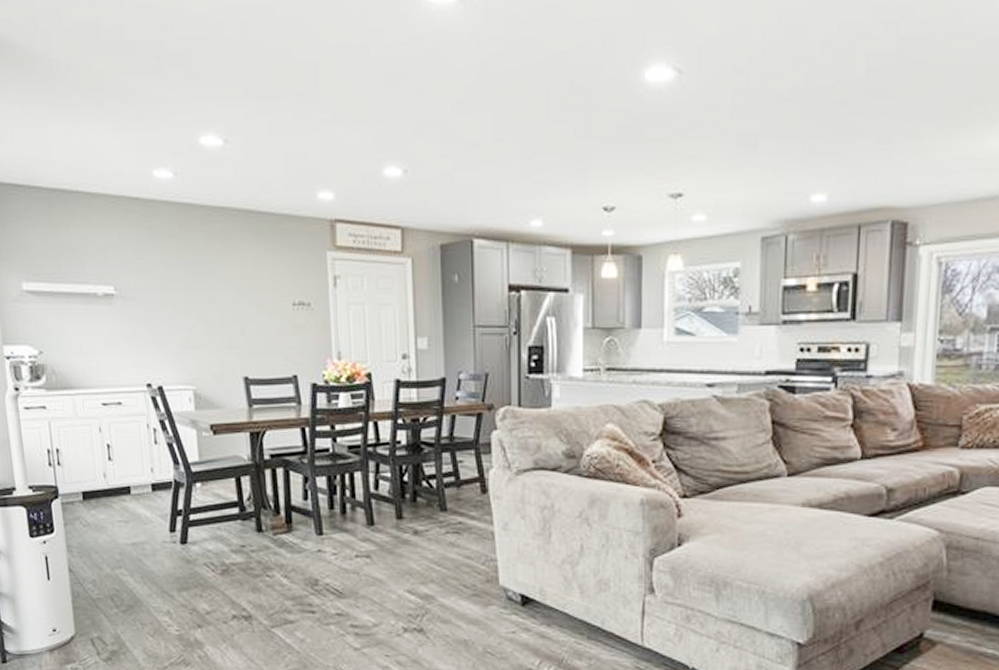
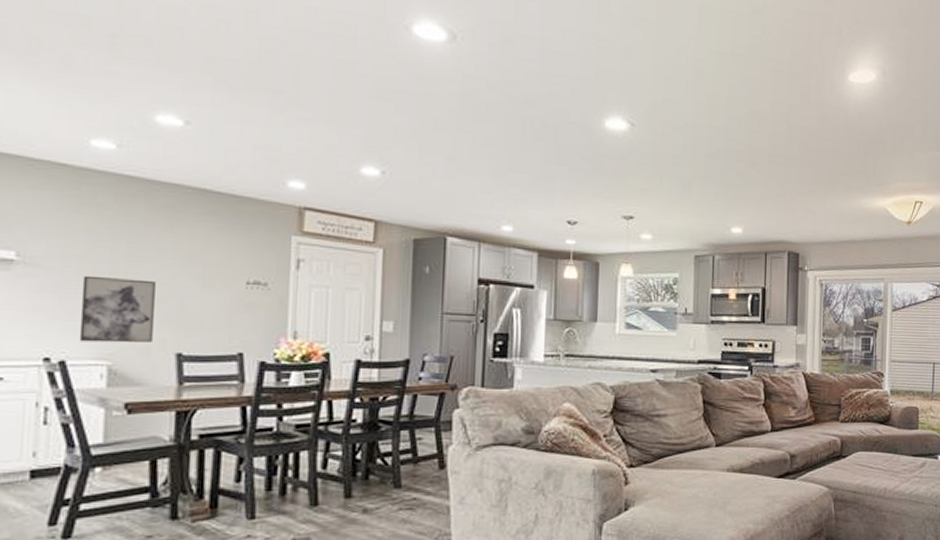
wall art: none [164,305,224,368] -> present [79,275,155,343]

